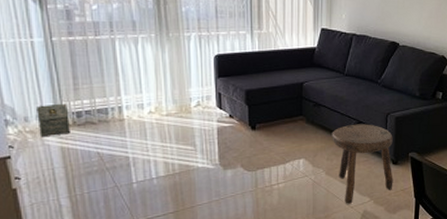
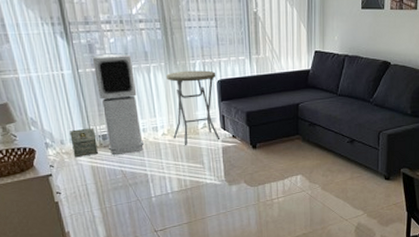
air purifier: none [69,21,127,135] -> present [92,53,145,156]
side table: none [155,43,216,126] -> present [165,70,221,146]
stool: present [332,124,393,204] -> none [326,141,386,217]

